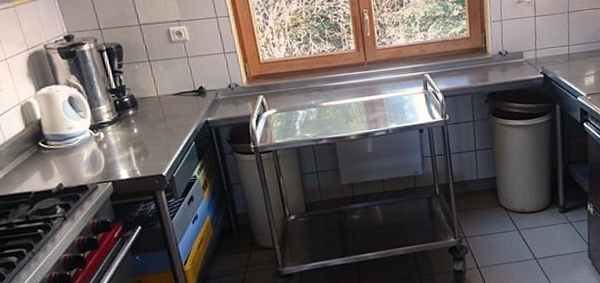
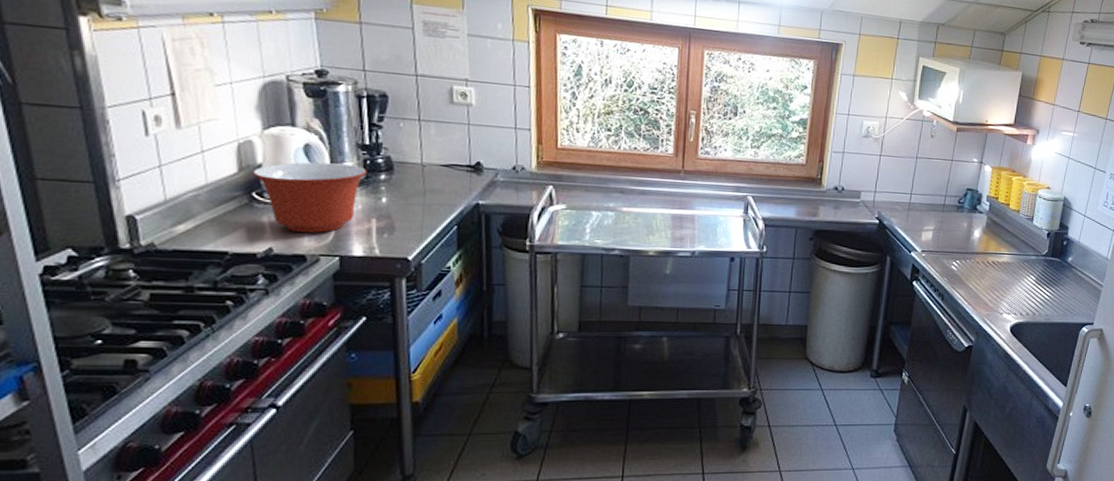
mixing bowl: none [36,106,119,168] -> present [253,162,367,233]

